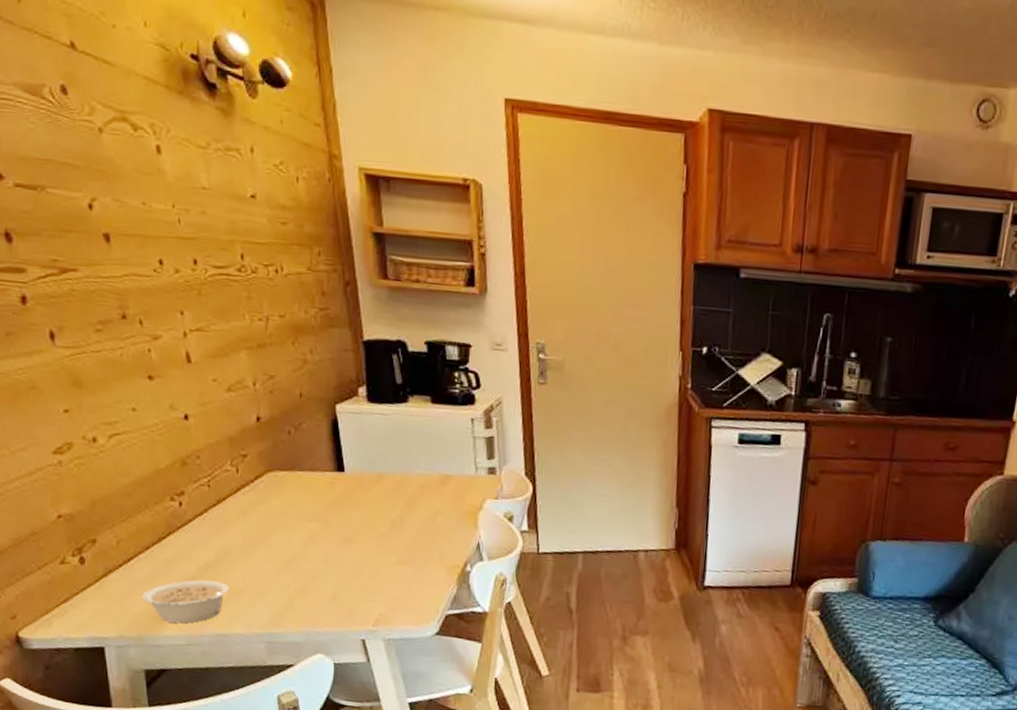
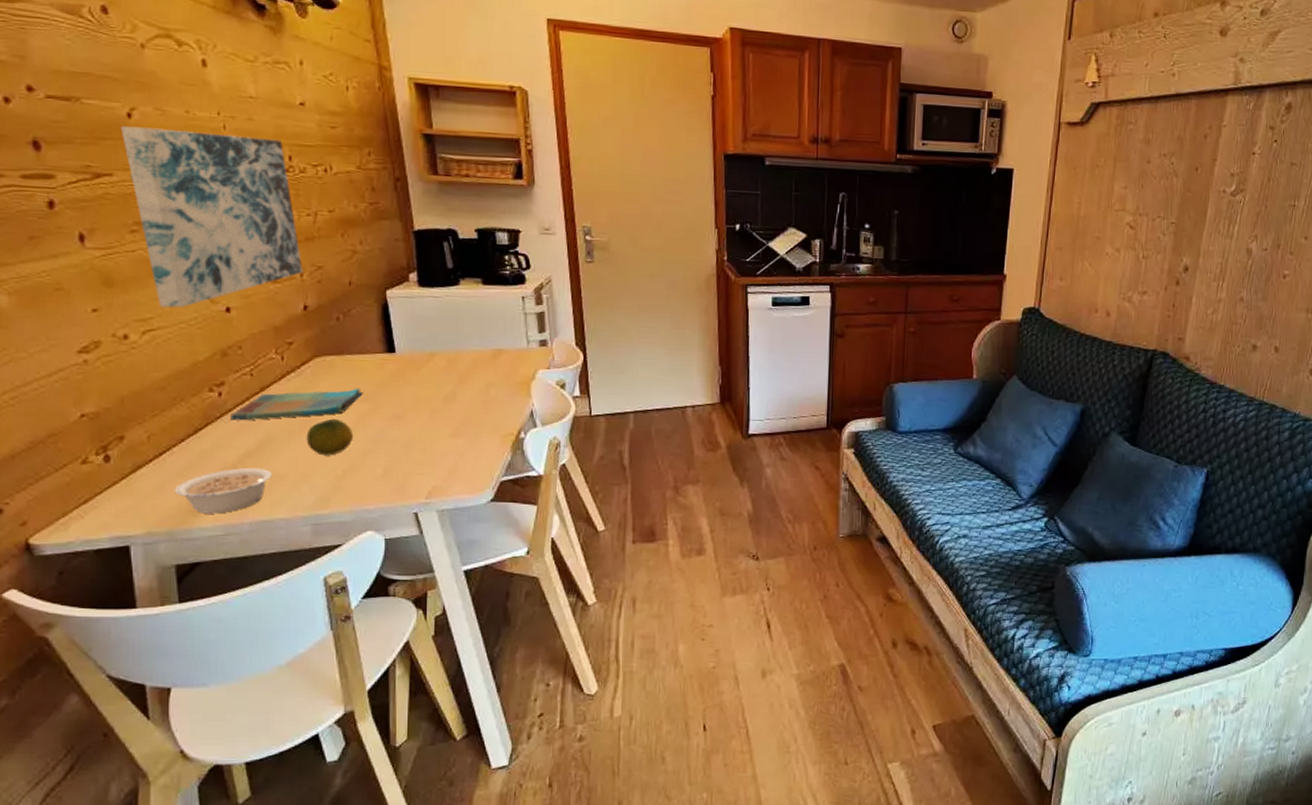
wall art: none [83,218,256,412] -> present [121,126,303,308]
dish towel: none [190,506,313,533] -> present [230,388,363,421]
fruit: none [260,536,305,575] -> present [306,418,354,456]

